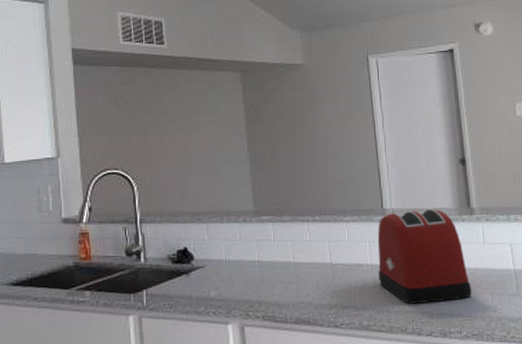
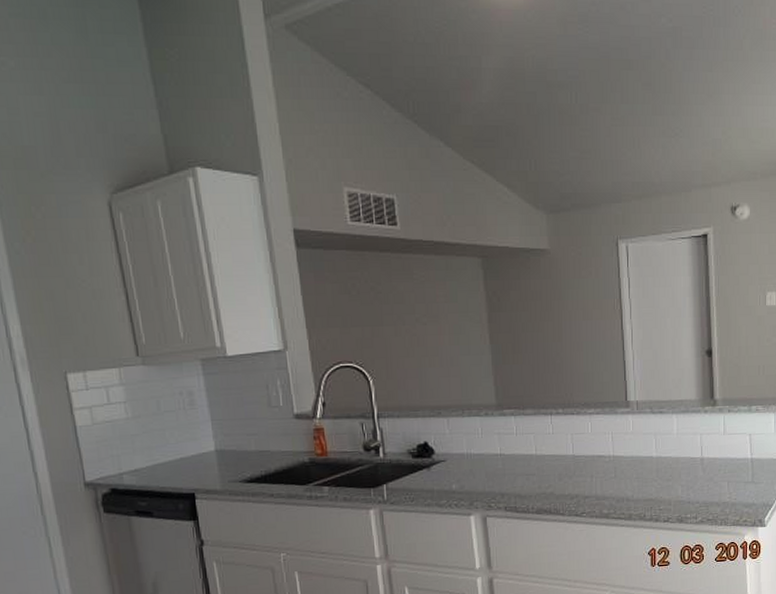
toaster: present [377,209,472,304] -> none [619,401,709,493]

